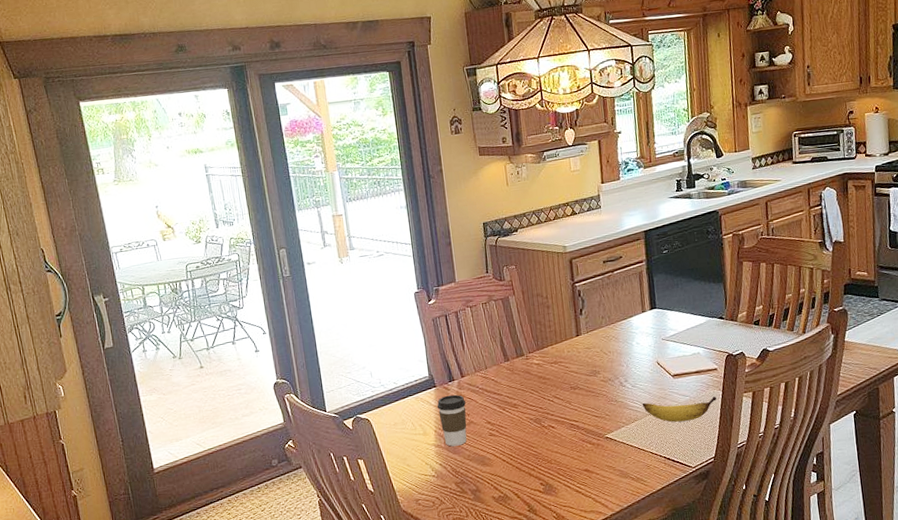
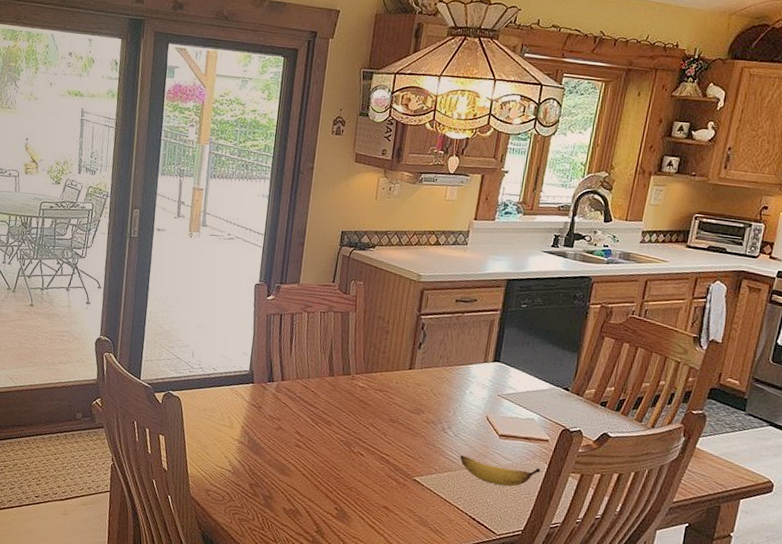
coffee cup: present [437,394,467,447] -> none [249,394,280,448]

